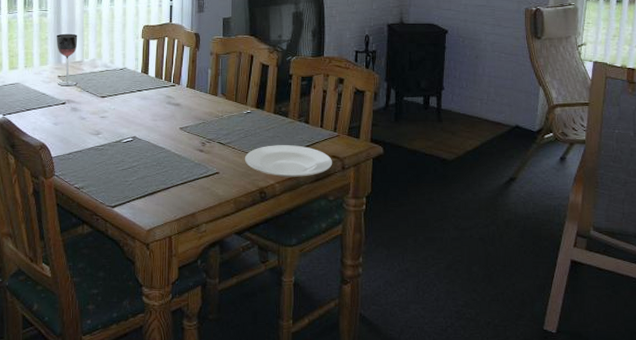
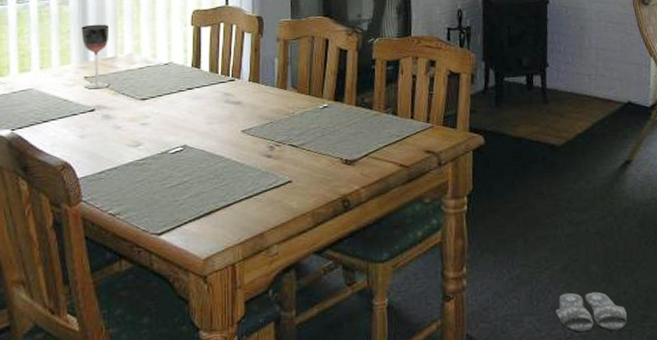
plate: present [244,145,333,178] -> none [322,141,427,181]
slippers: none [439,288,503,325] -> present [555,291,627,333]

